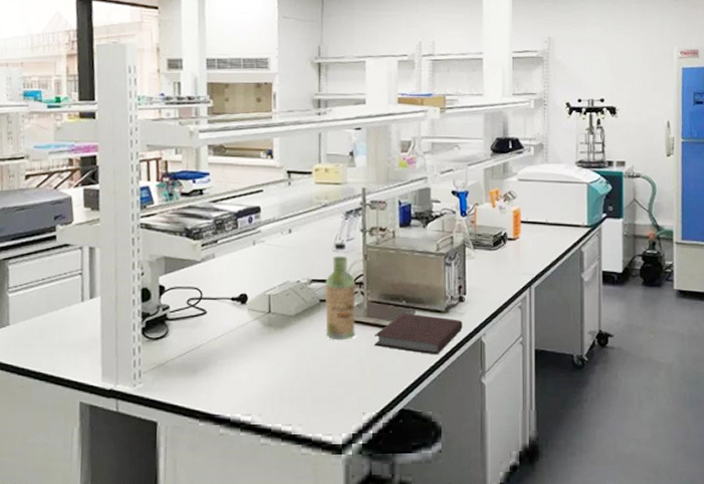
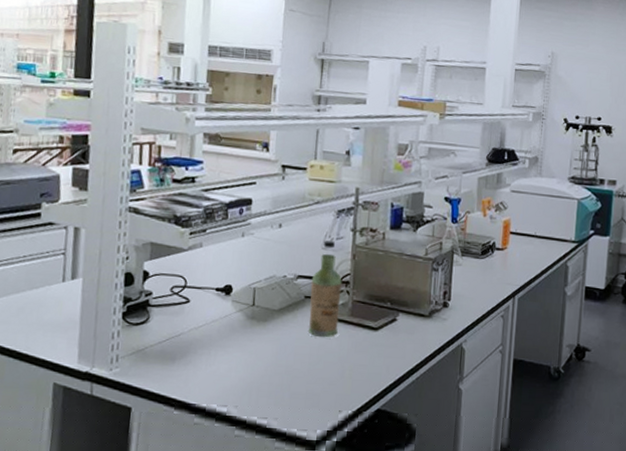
notebook: present [373,312,463,355] -> none [355,314,445,359]

